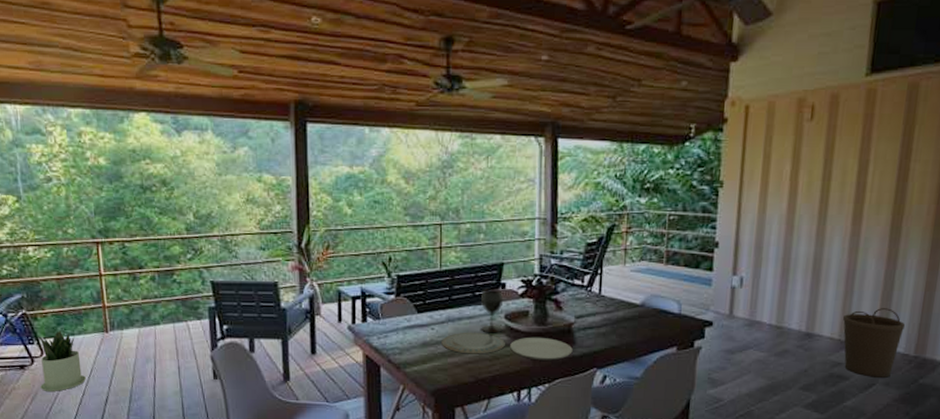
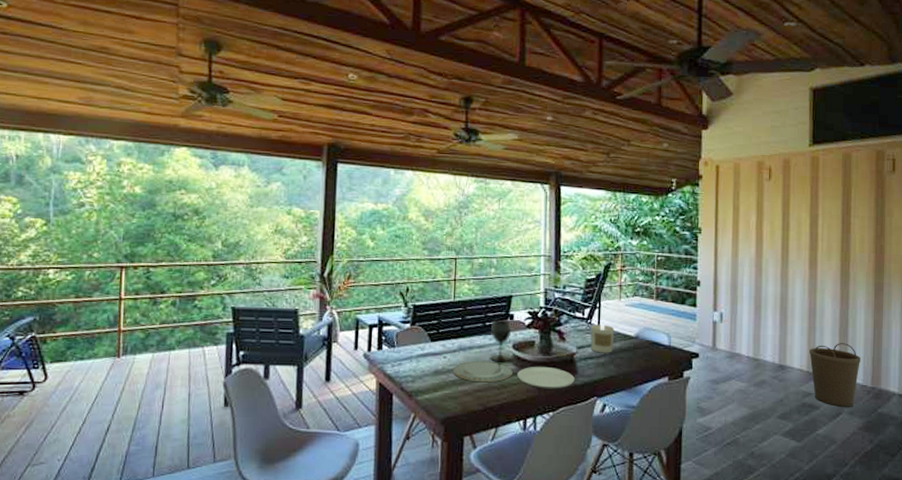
planter: present [39,330,86,391] -> none [38,354,89,419]
candle: none [590,290,618,323] -> present [590,323,615,353]

